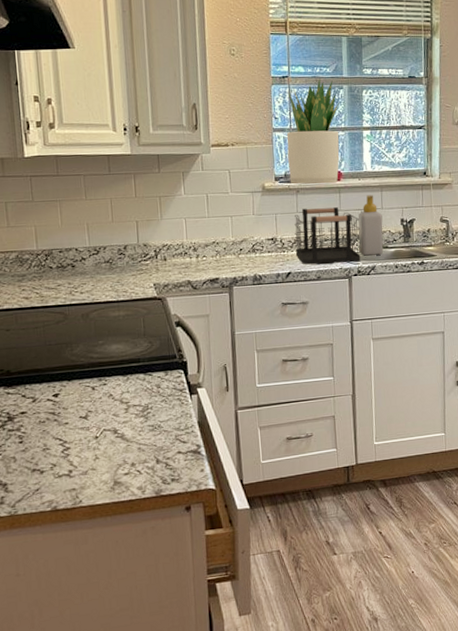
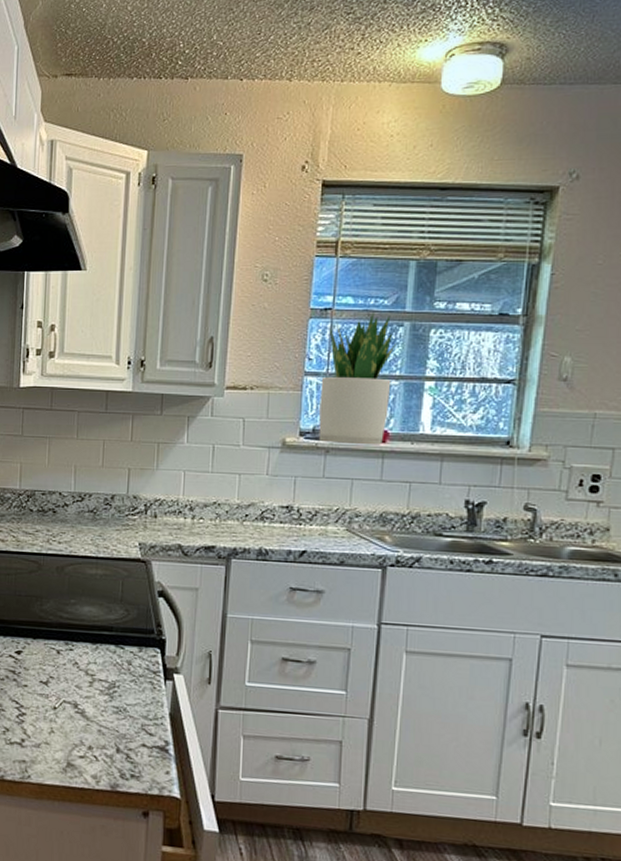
dish rack: present [294,207,361,265] -> none [315,473,406,550]
soap bottle: present [358,195,384,256] -> none [401,464,439,544]

